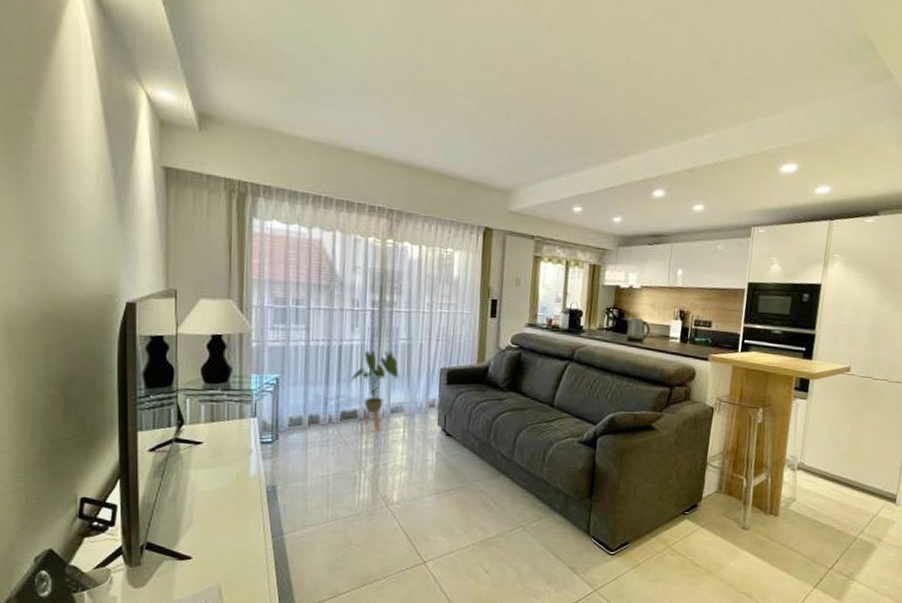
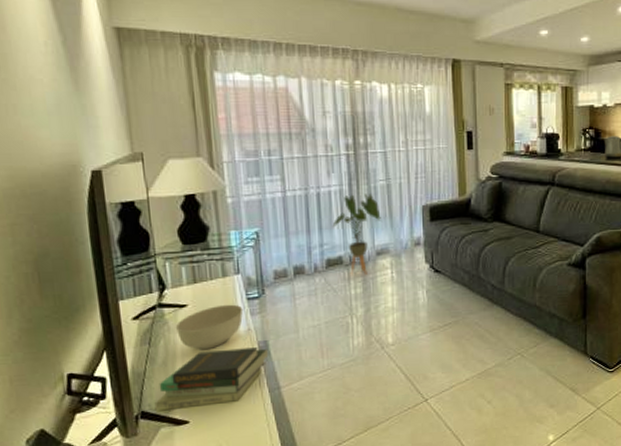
books: none [160,490,276,544] -> present [154,347,269,412]
bowl: none [188,445,256,489] -> present [175,304,244,350]

